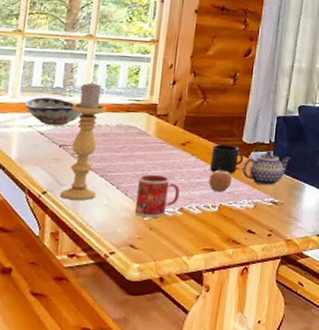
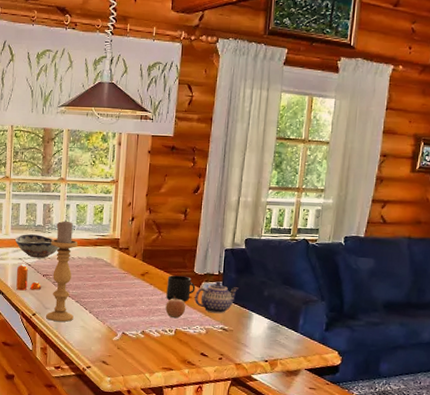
pepper shaker: none [22,134,56,164] -> present [16,265,41,291]
mug: present [134,174,180,217] -> none [105,301,141,338]

